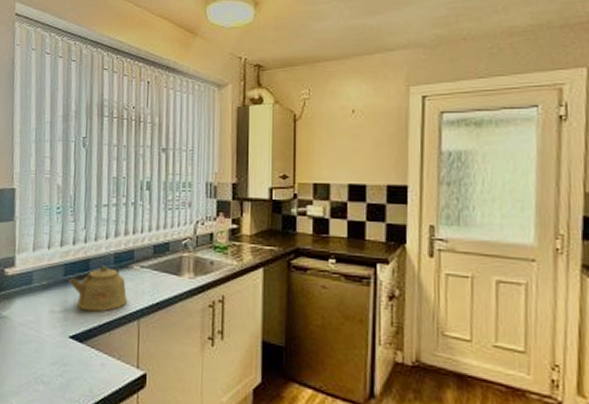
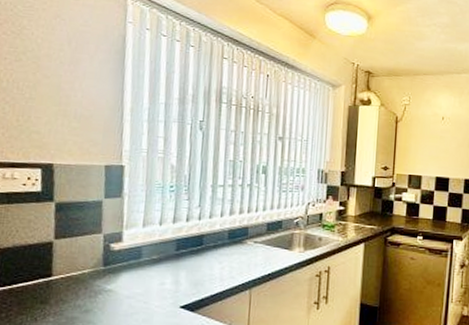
kettle: present [69,265,128,312] -> none [181,241,241,283]

